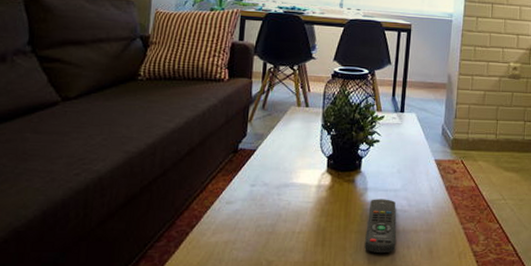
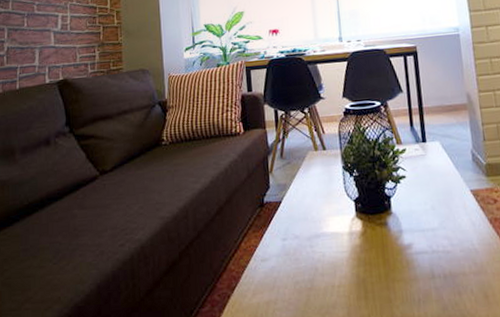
remote control: present [365,199,396,254] -> none [408,240,445,303]

